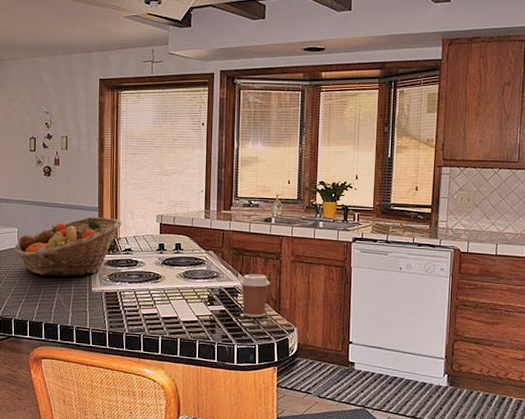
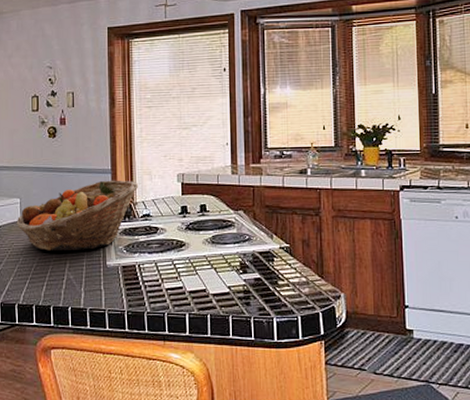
coffee cup: present [240,274,270,318] -> none [276,234,310,285]

